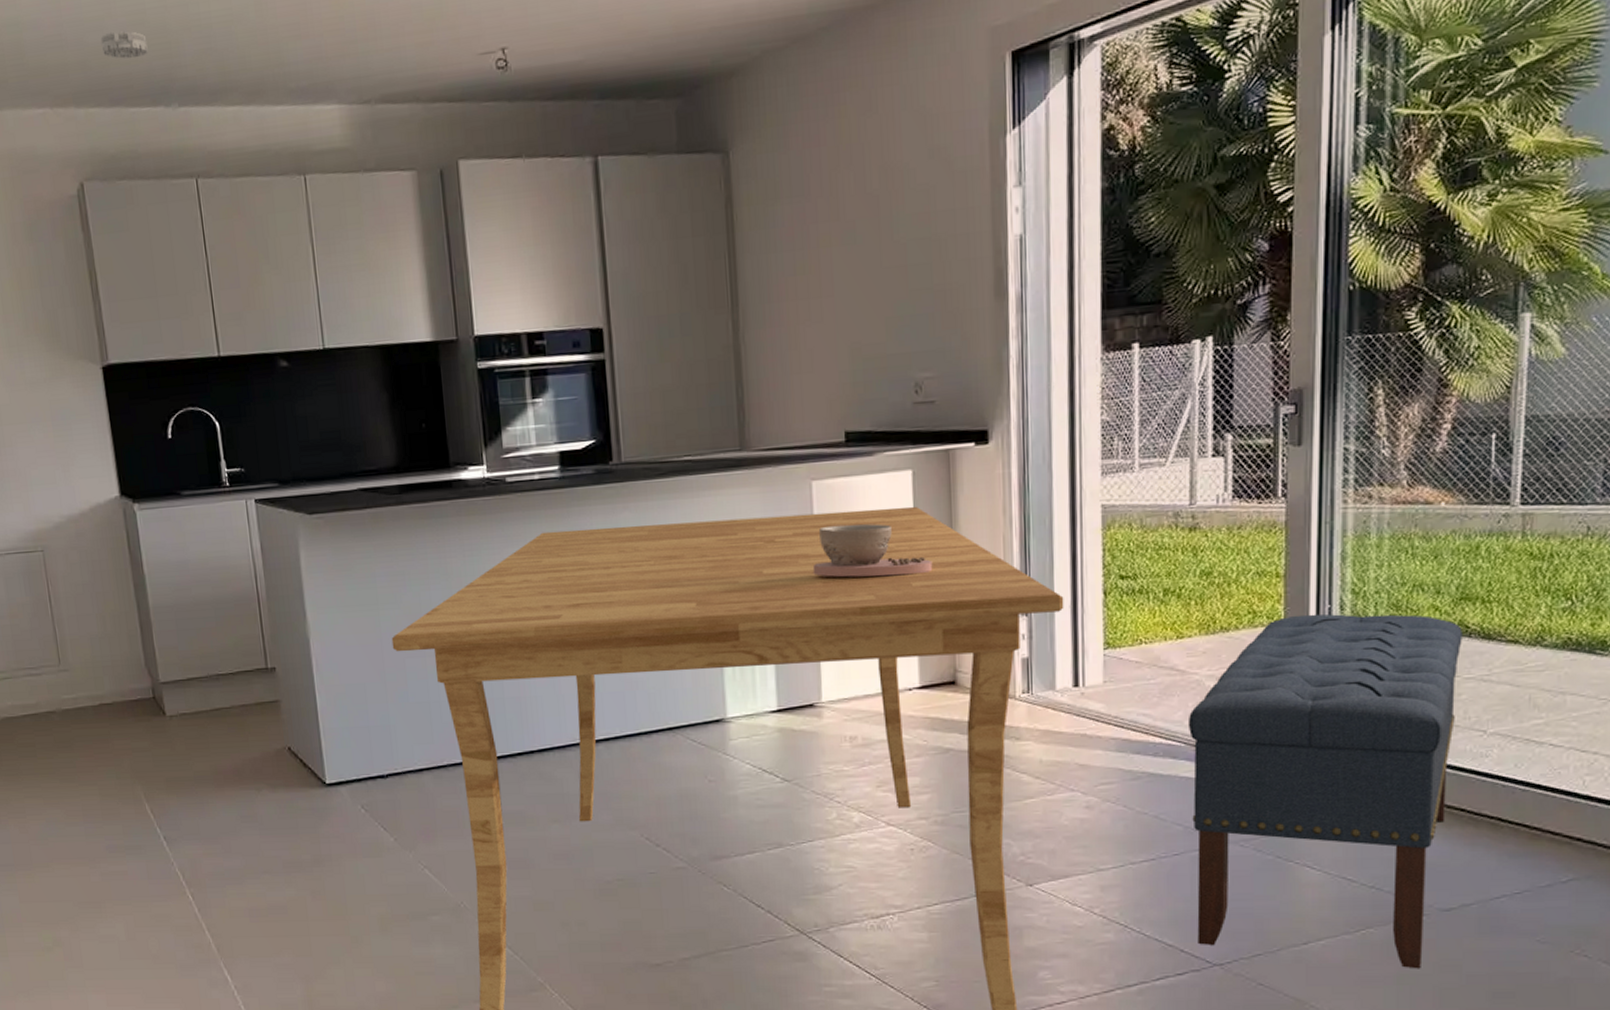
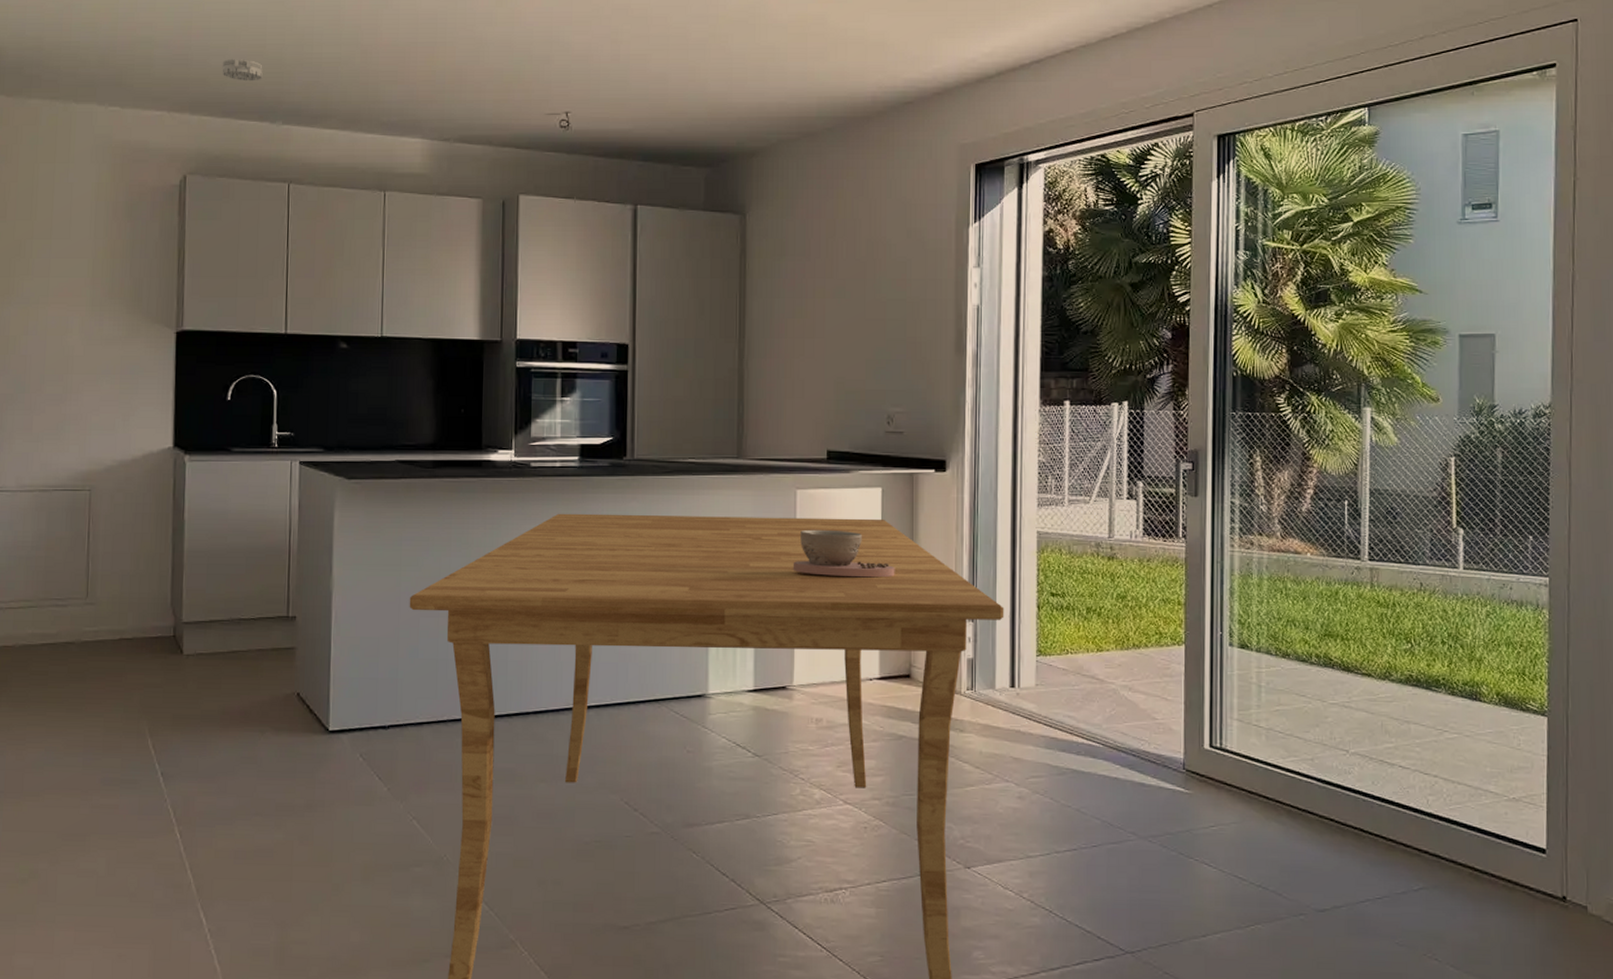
bench: present [1187,614,1463,969] -> none [1105,638,1327,965]

